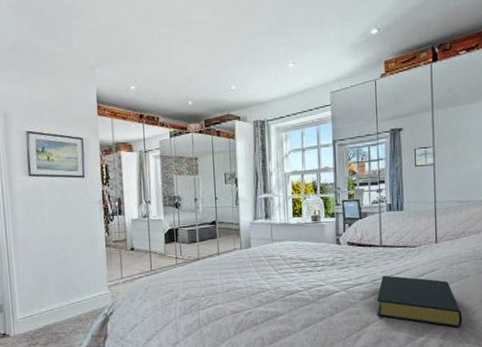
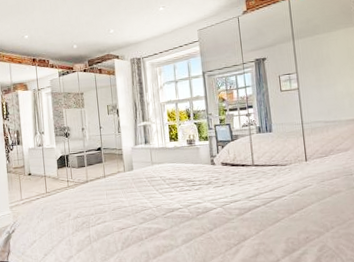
hardback book: present [376,275,463,327] -> none [252,192,338,241]

